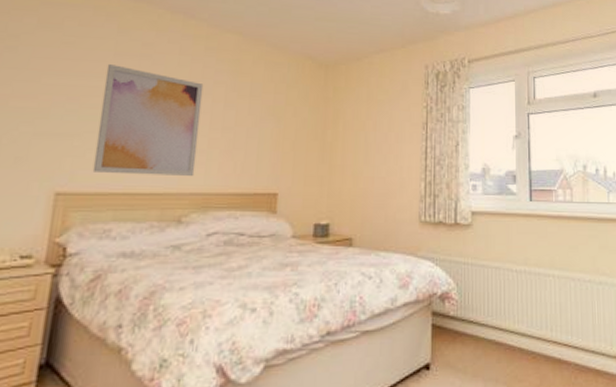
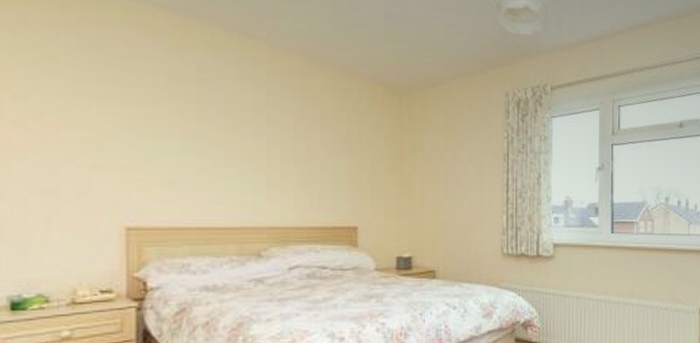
wall art: present [92,64,204,176] -> none [161,90,270,210]

